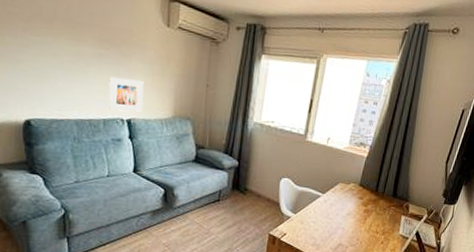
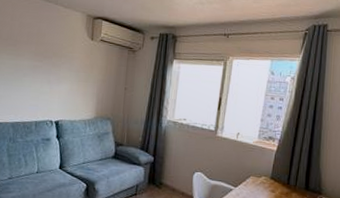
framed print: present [108,76,144,112] -> none [40,84,71,114]

